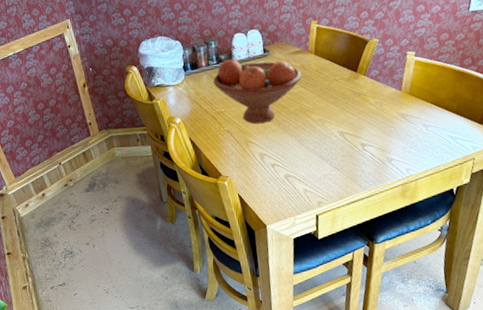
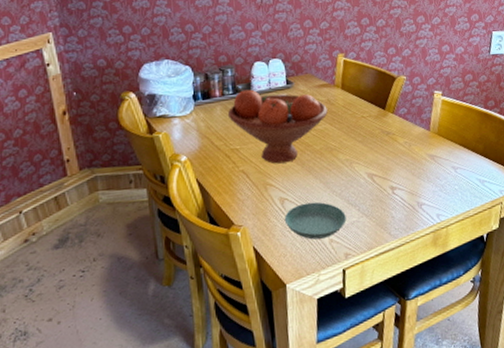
saucer: none [264,157,319,189] -> present [284,202,347,240]

